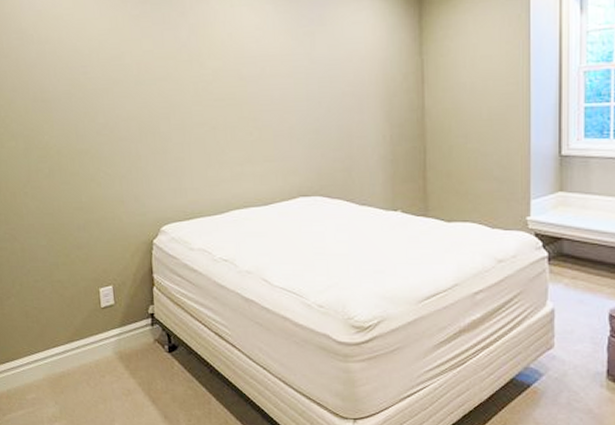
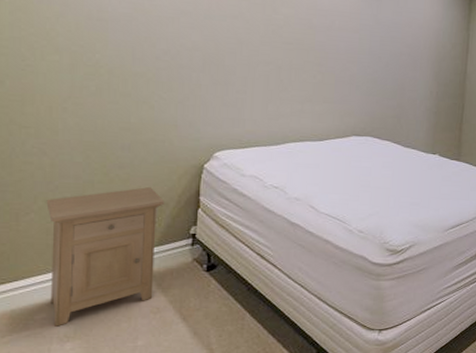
nightstand: none [22,267,123,407] -> present [46,187,165,327]

